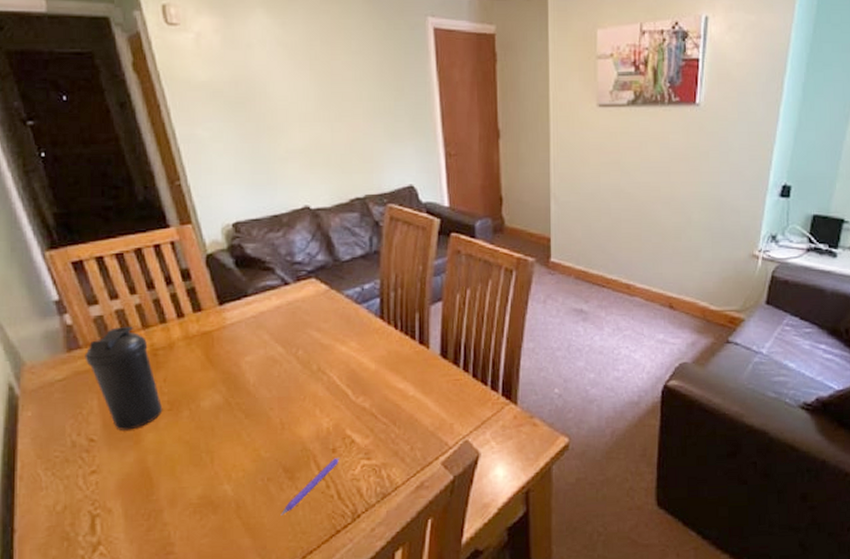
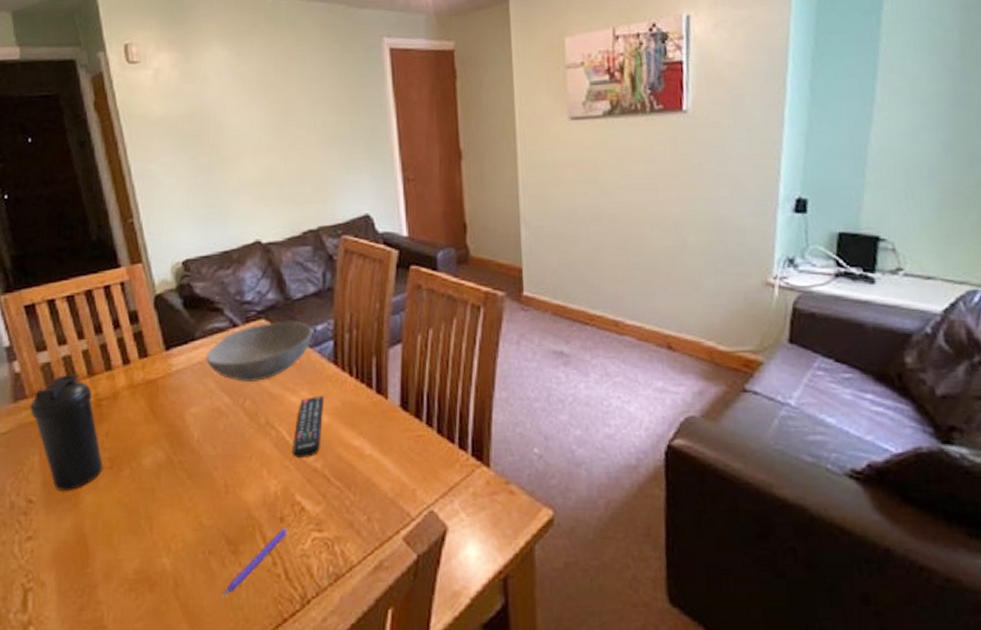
bowl: none [258,280,361,334] -> present [205,320,313,382]
remote control: none [343,346,372,399] -> present [292,396,325,458]

